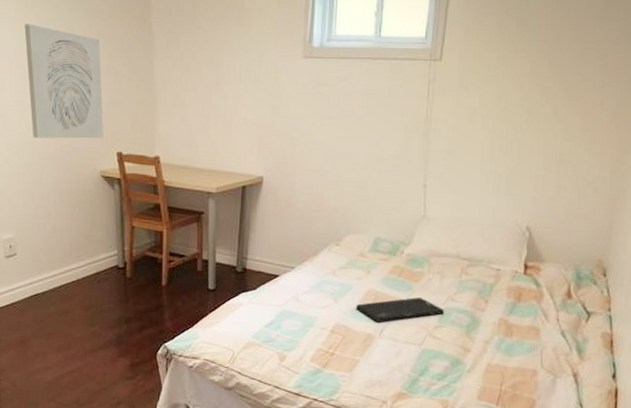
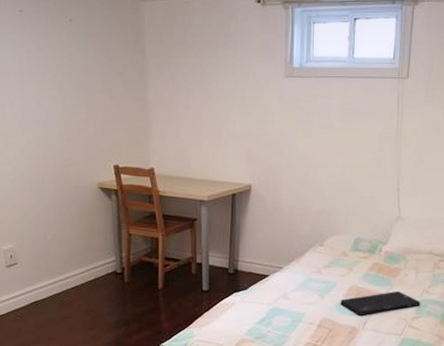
wall art: present [24,24,104,139] -> none [24,48,101,154]

